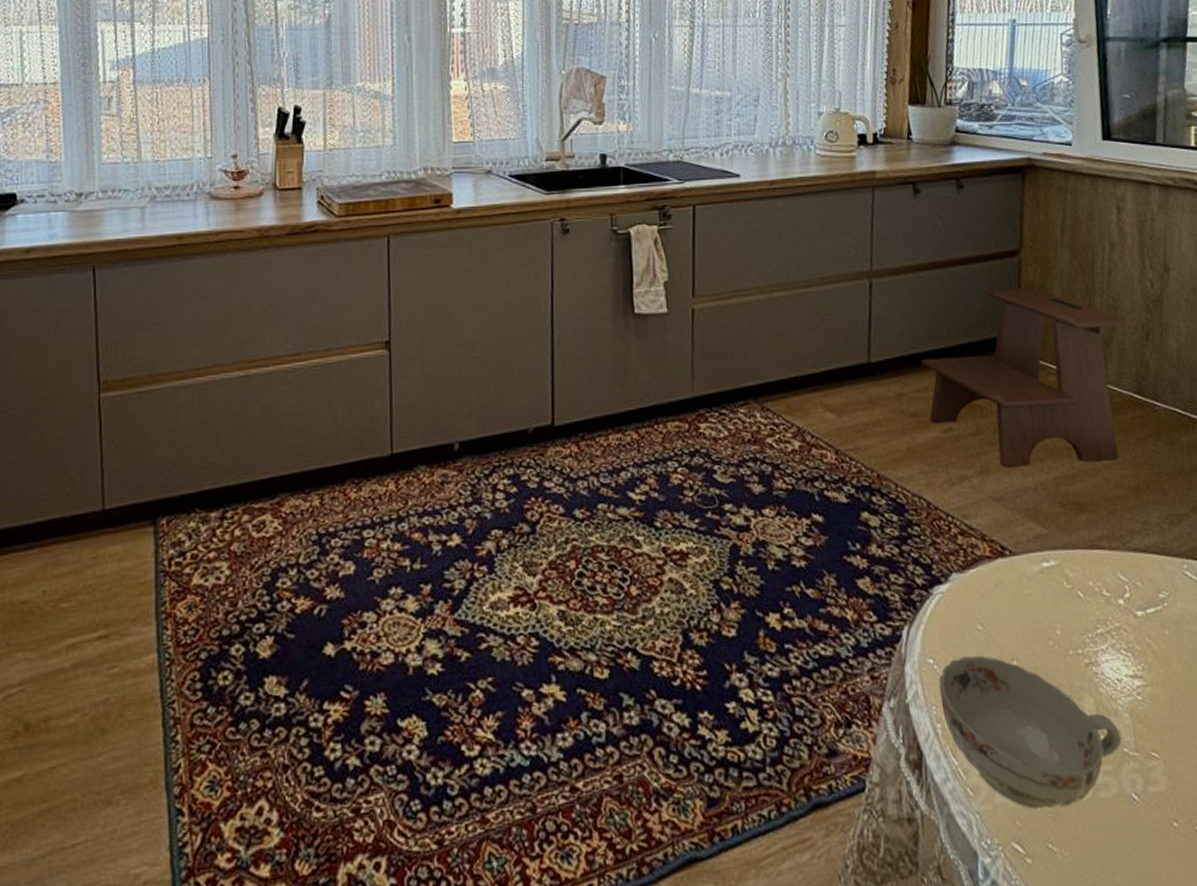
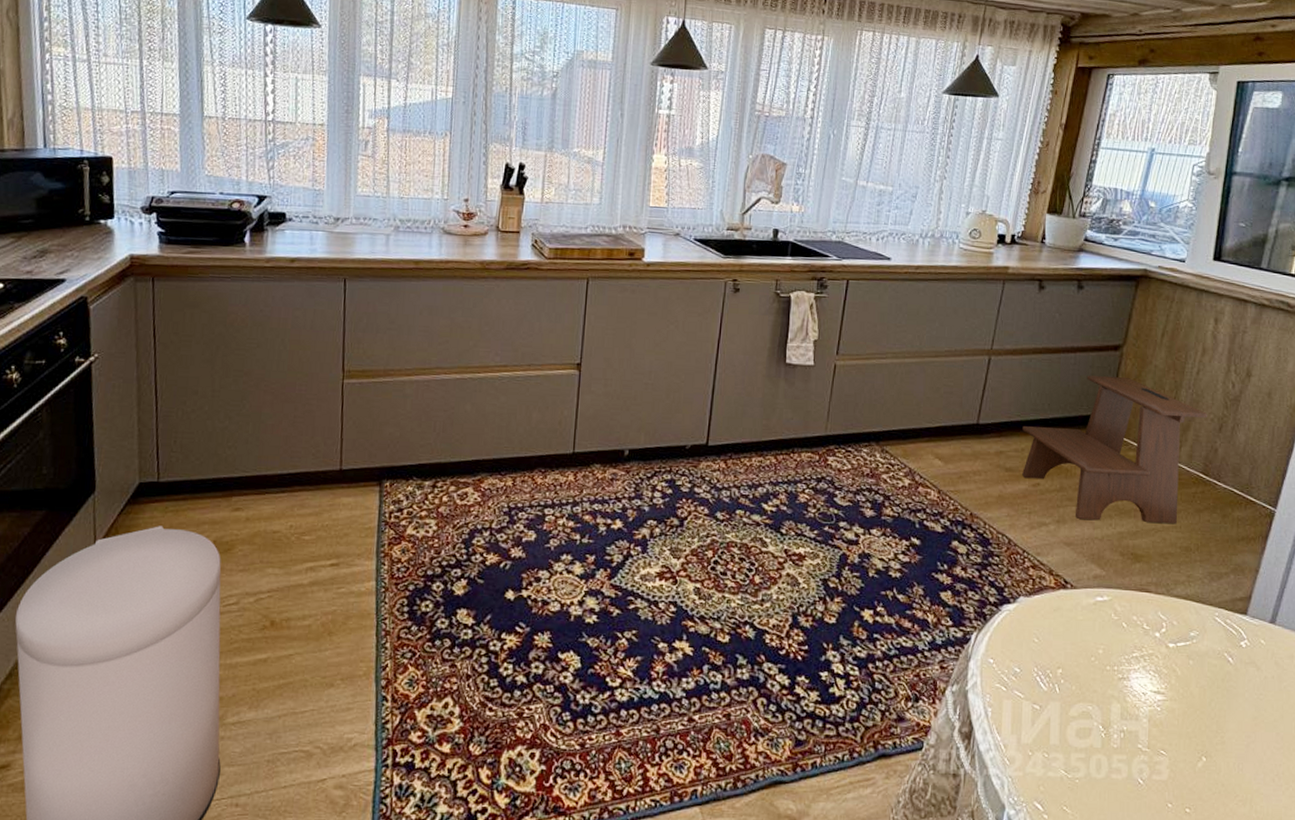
teacup: present [938,655,1122,810] -> none [994,660,1138,782]

